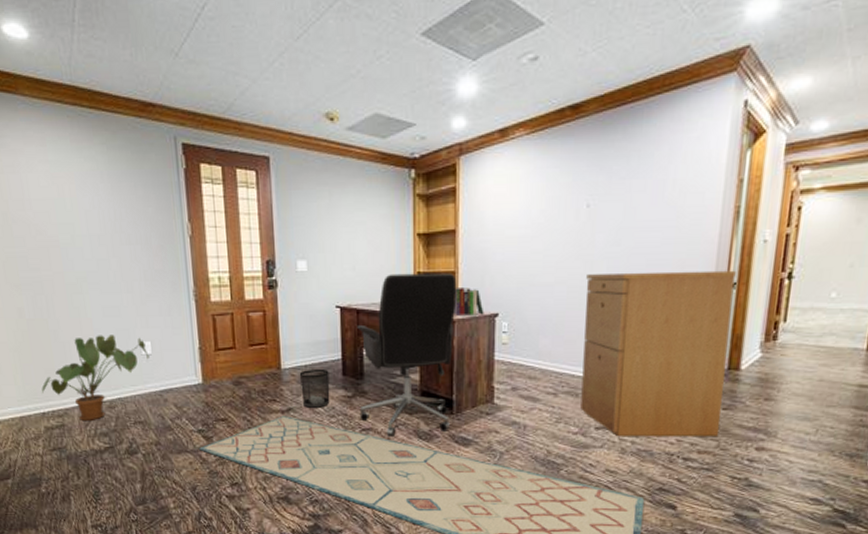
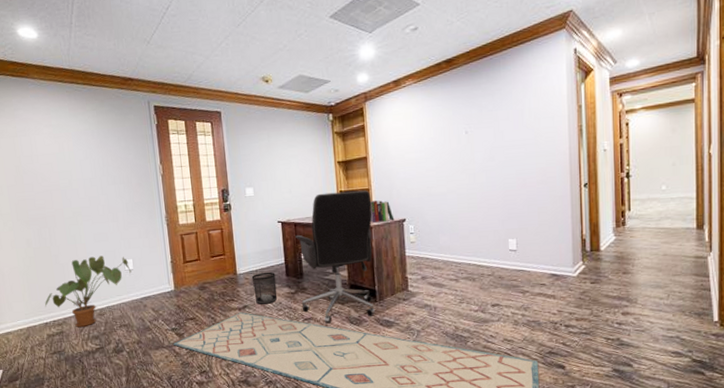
filing cabinet: present [580,270,736,437] -> none [471,173,591,312]

